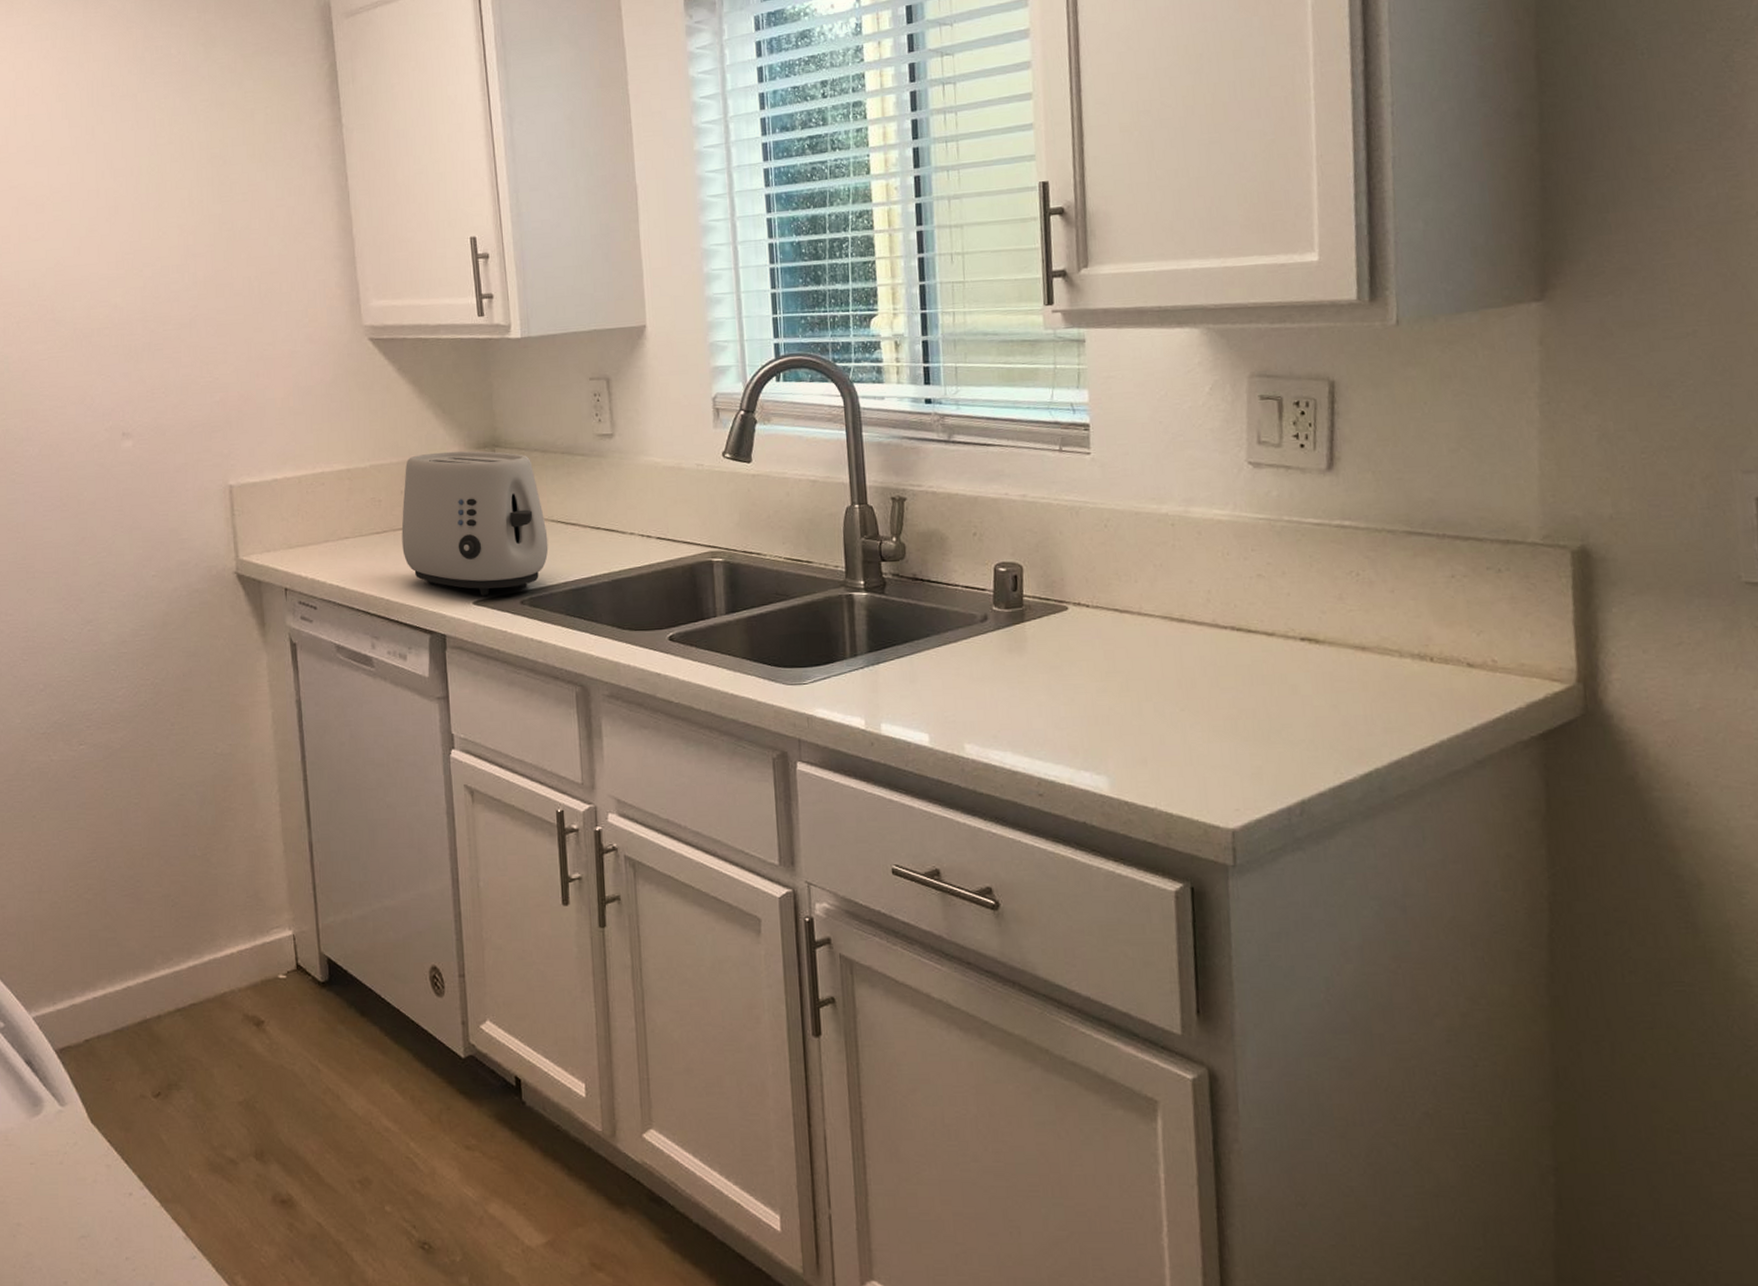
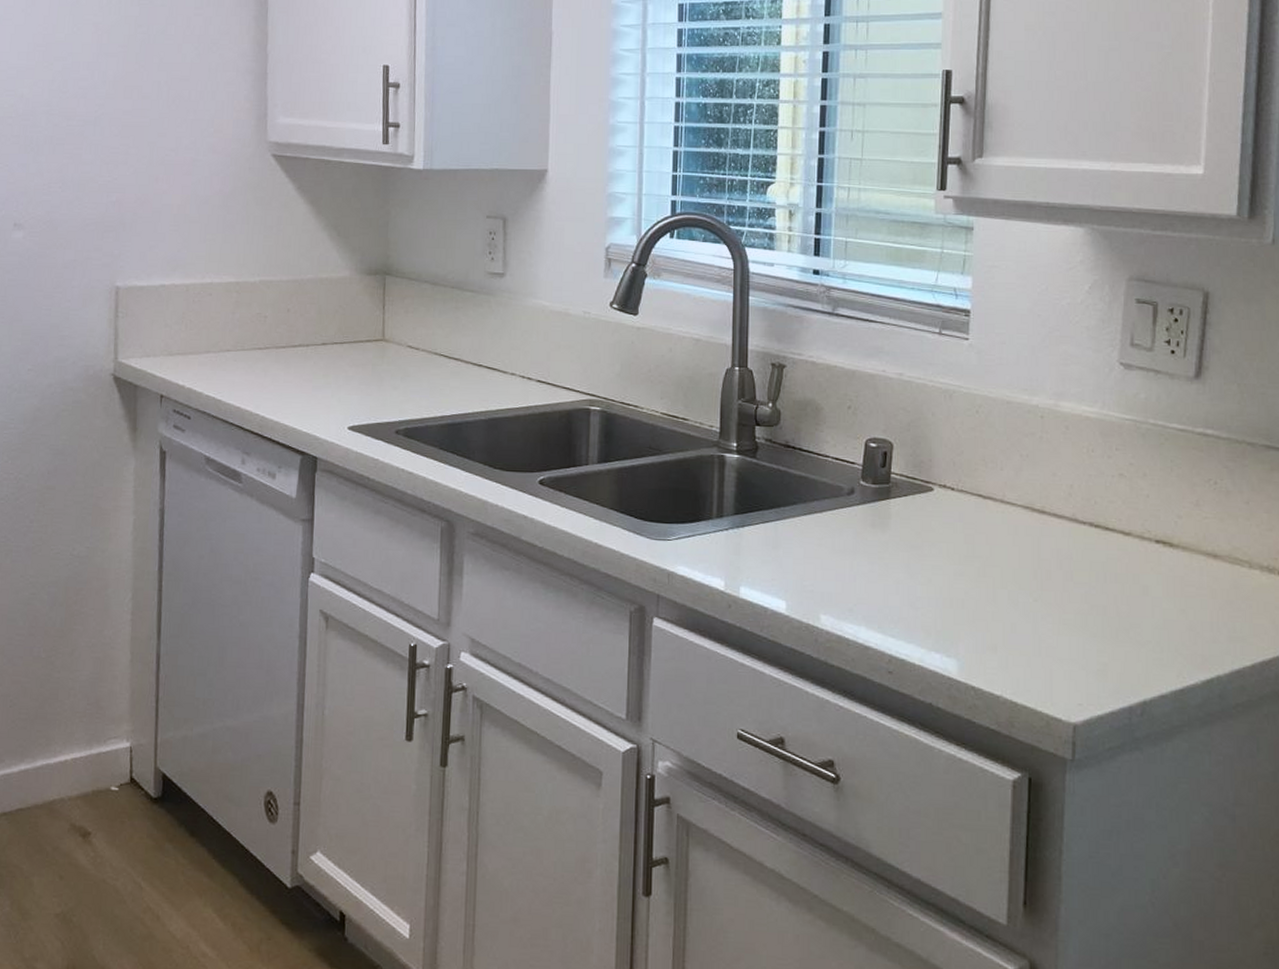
toaster: present [401,450,549,596] -> none [283,274,429,422]

